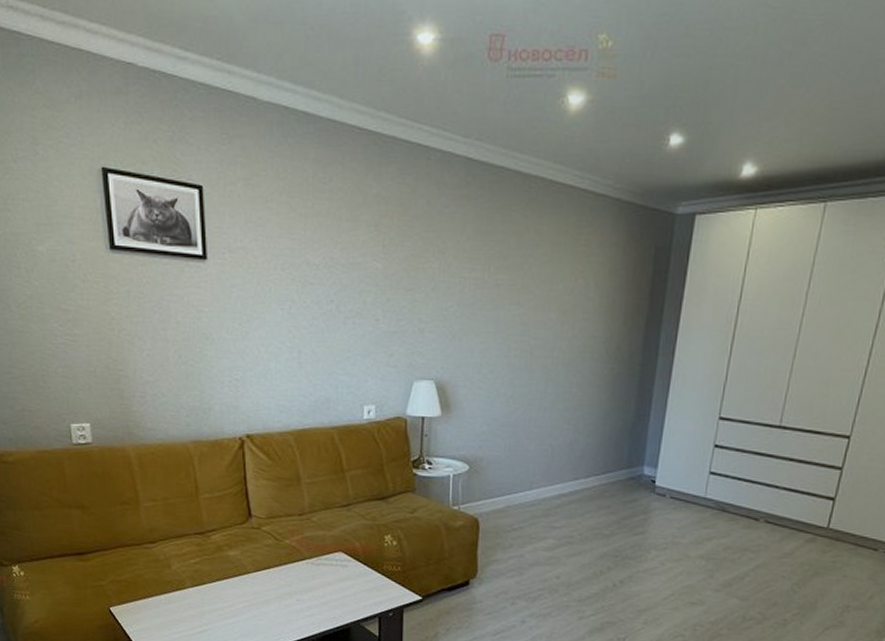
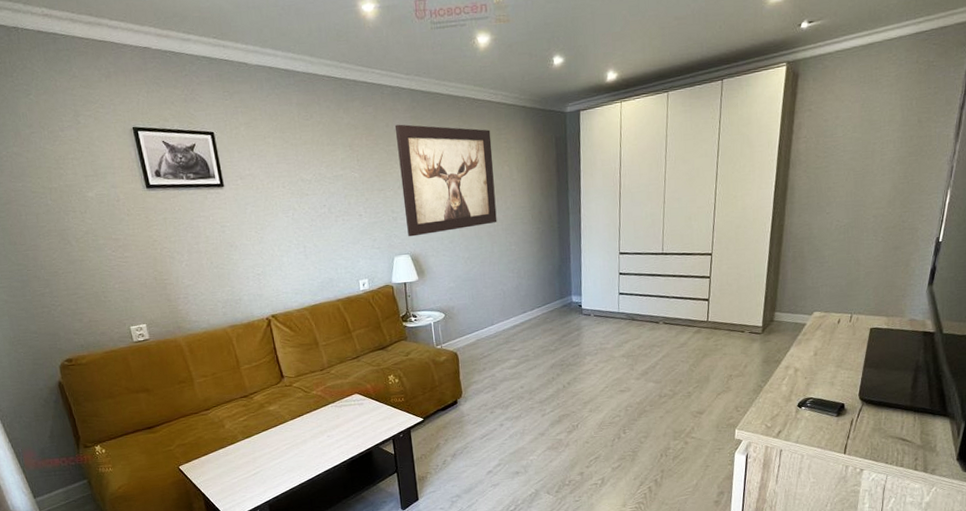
wall art: none [435,204,567,358] -> present [394,124,497,237]

